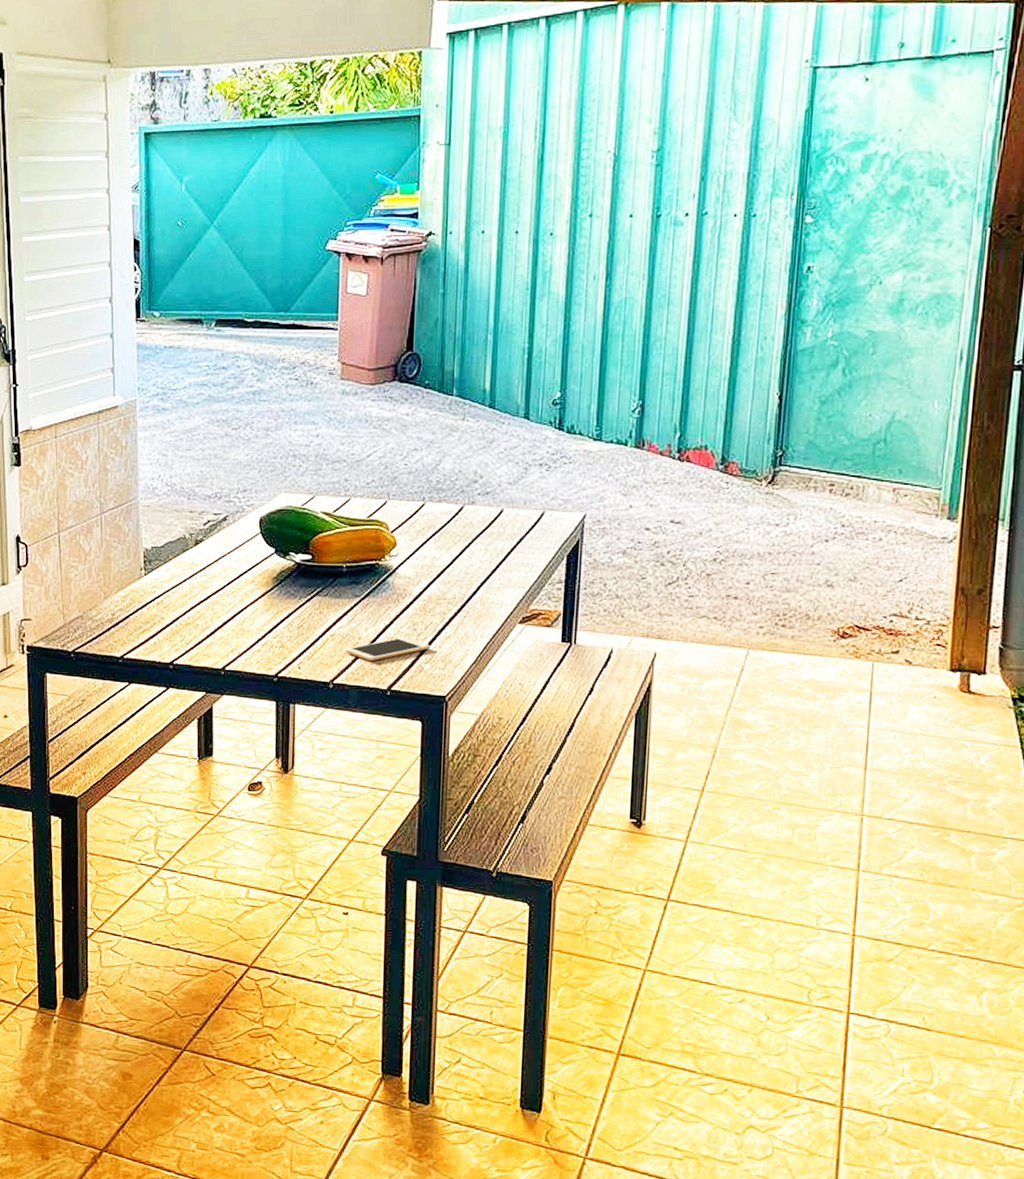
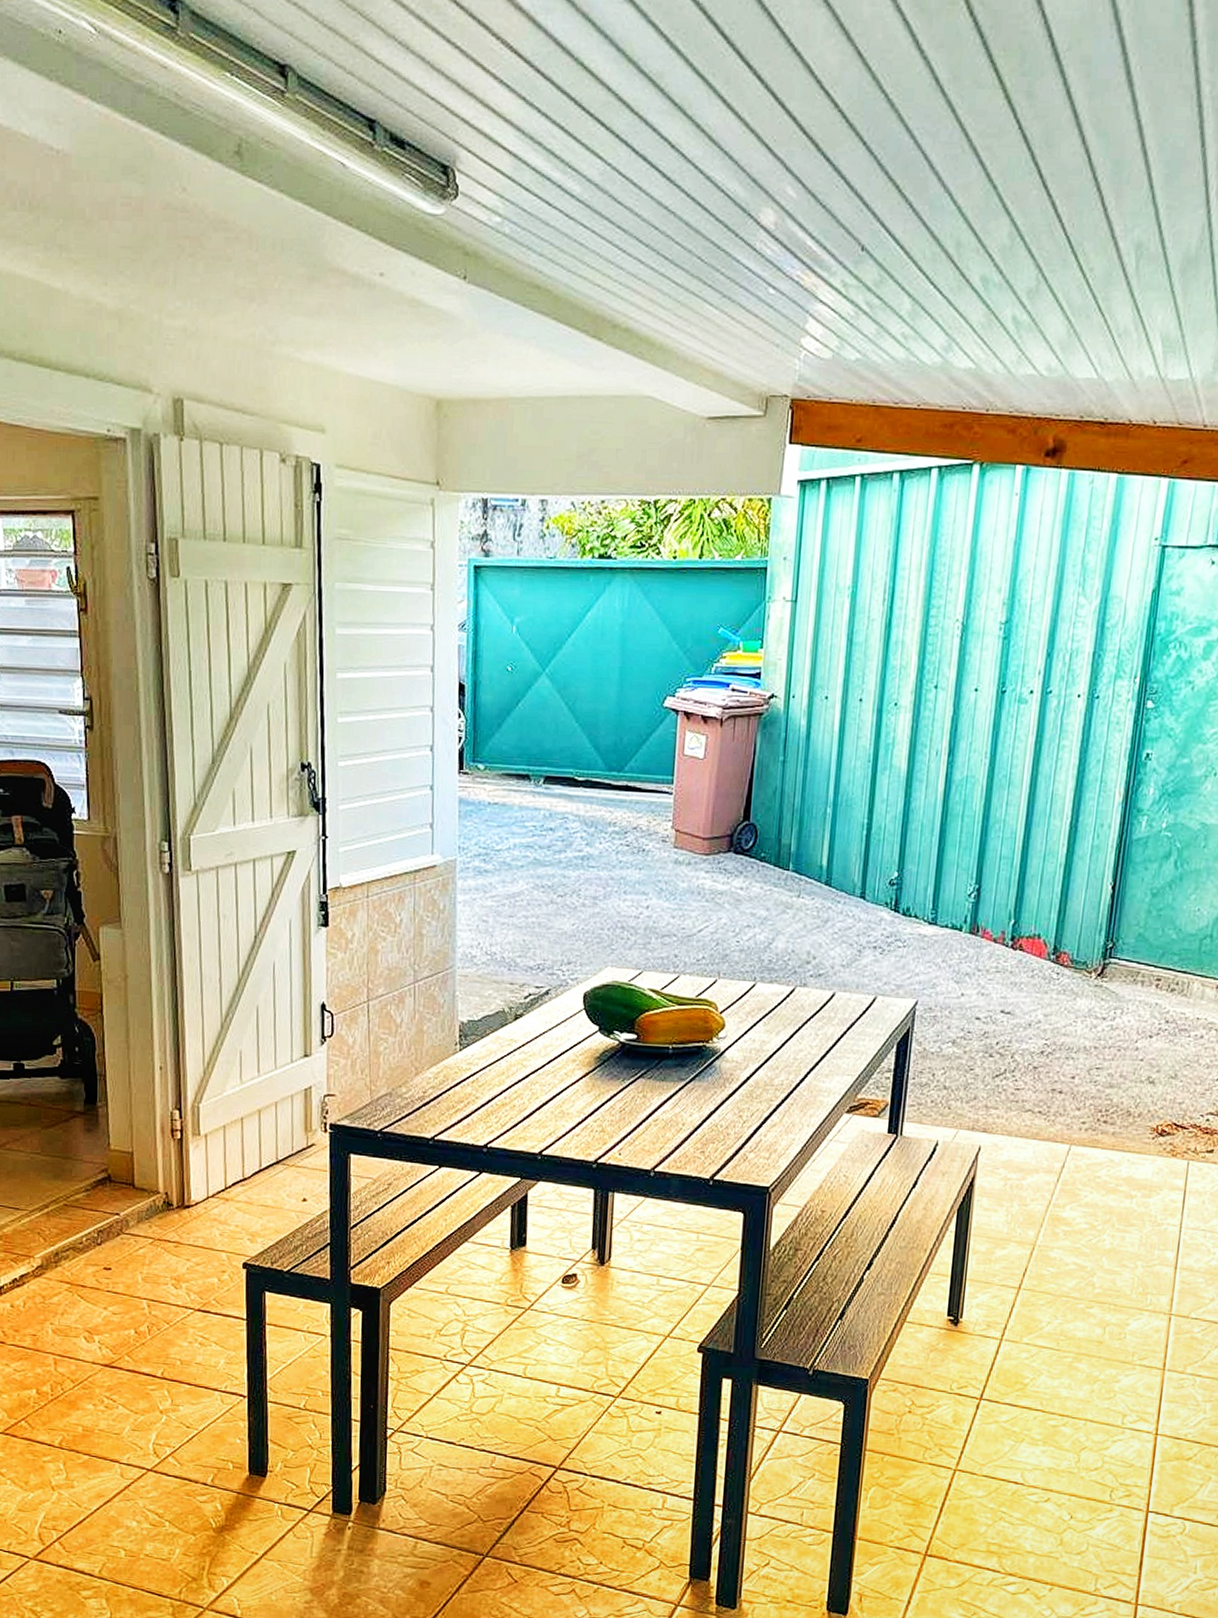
cell phone: present [345,637,431,662] -> none [668,1124,756,1149]

